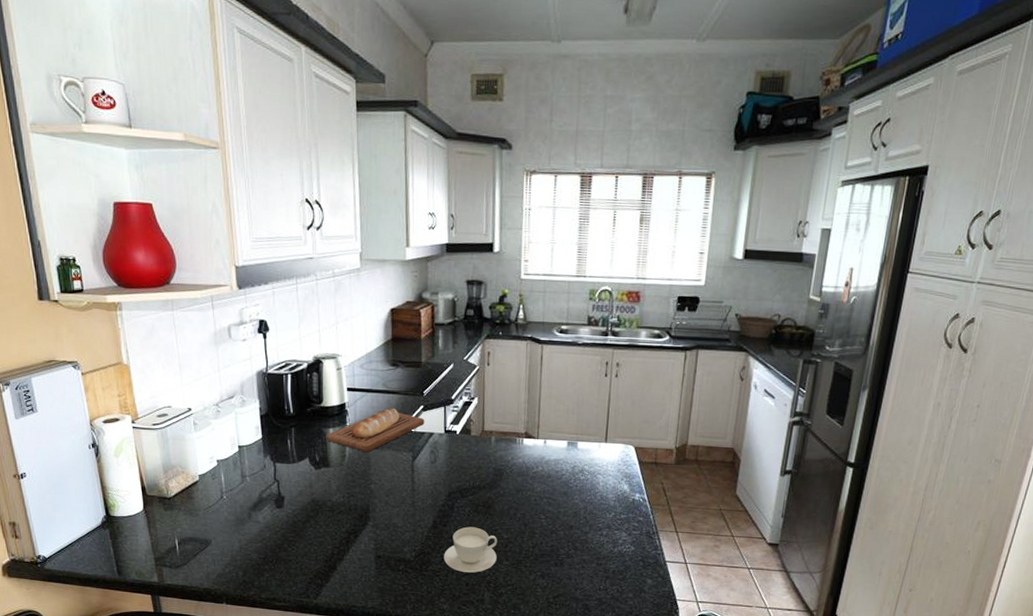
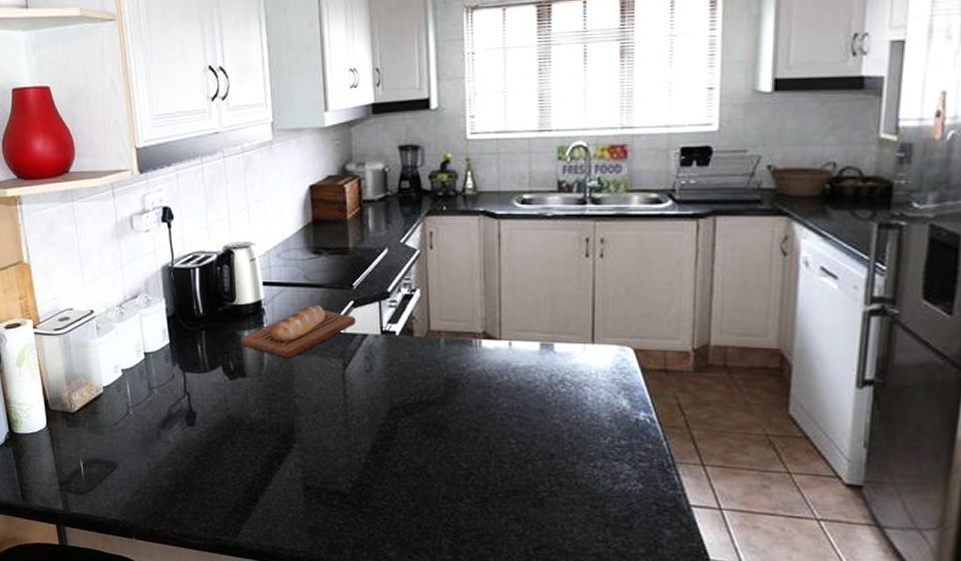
teacup: present [443,527,498,573] -> none [387,452,455,512]

